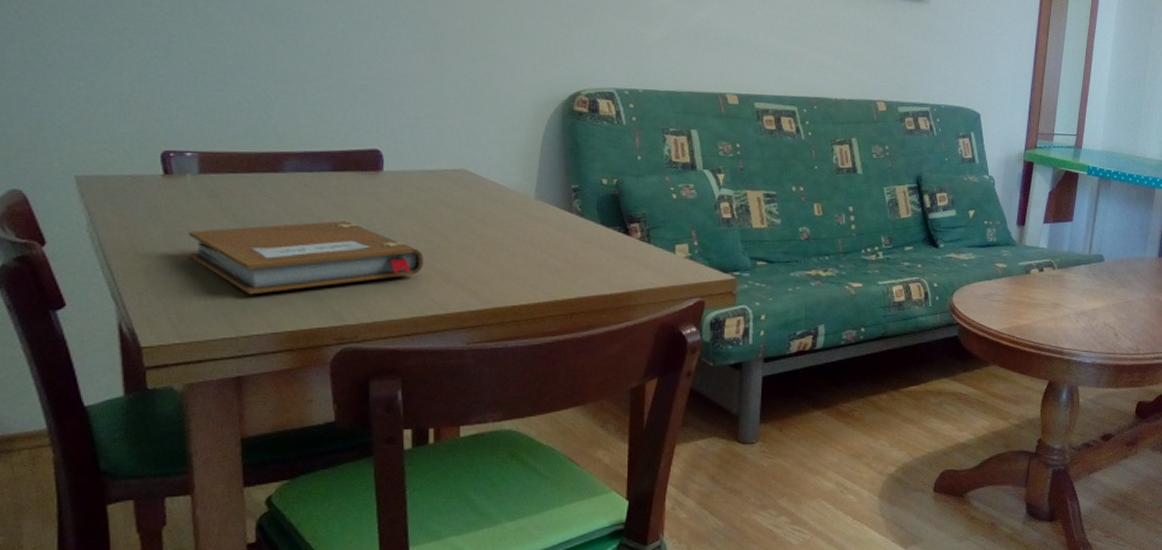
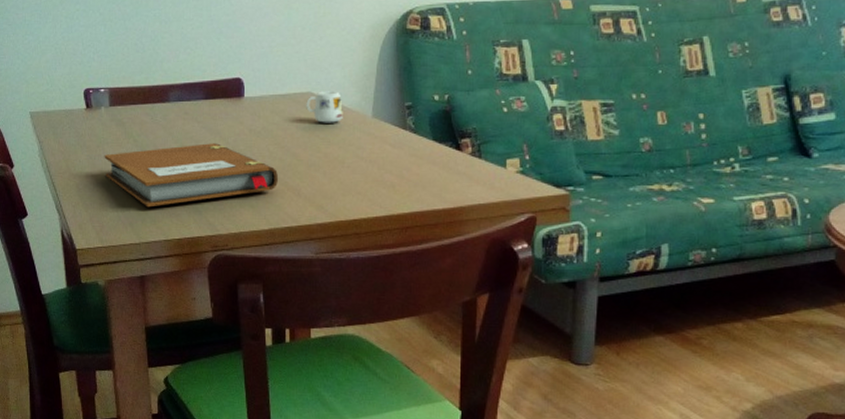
mug: none [459,169,502,203] -> present [306,91,343,123]

